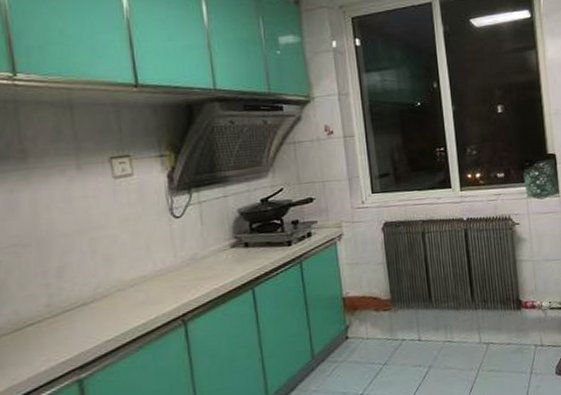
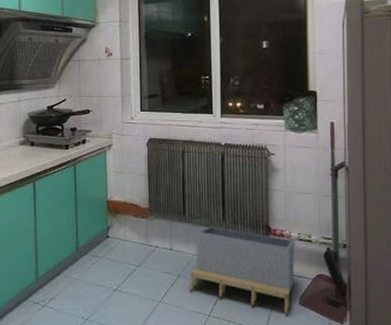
storage bin: none [442,308,549,386] -> present [190,226,295,314]

